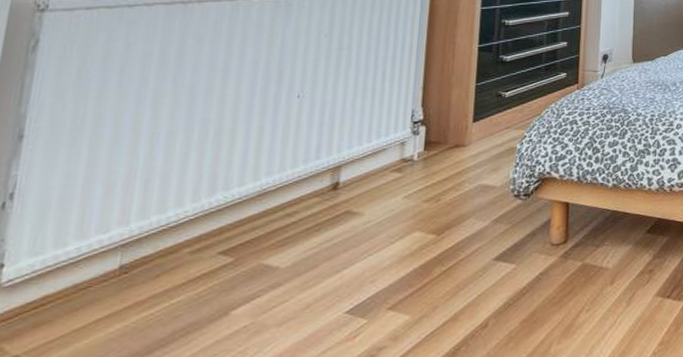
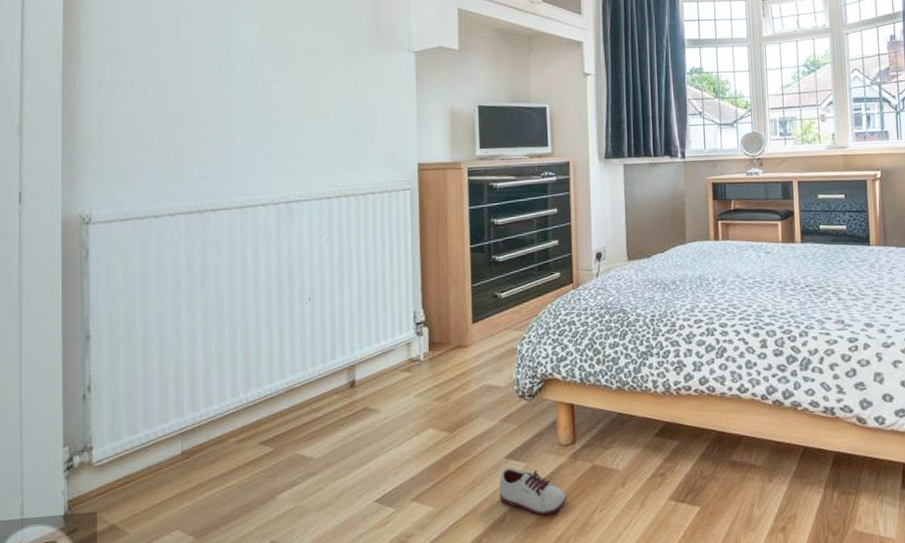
shoe: none [483,270,554,319] -> present [499,468,567,516]

